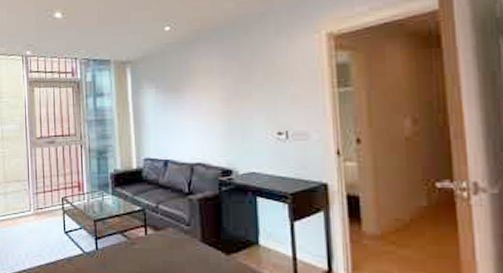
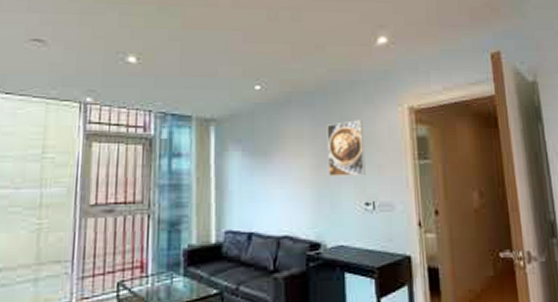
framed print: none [236,51,278,108] -> present [326,120,366,176]

